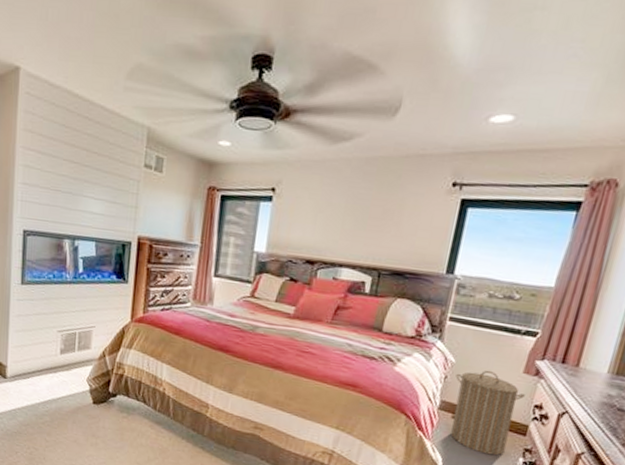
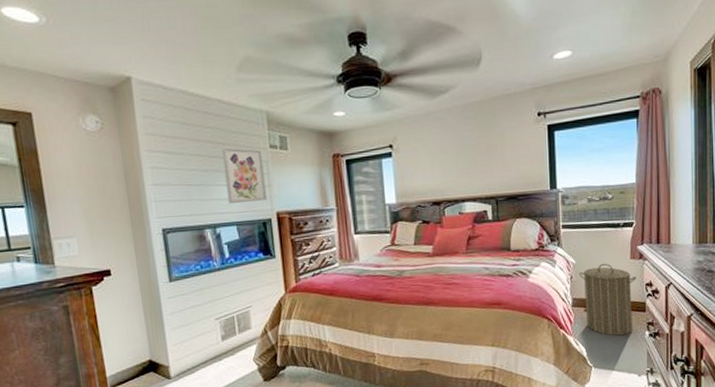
wall art: none [91,158,135,222] -> present [222,148,266,204]

